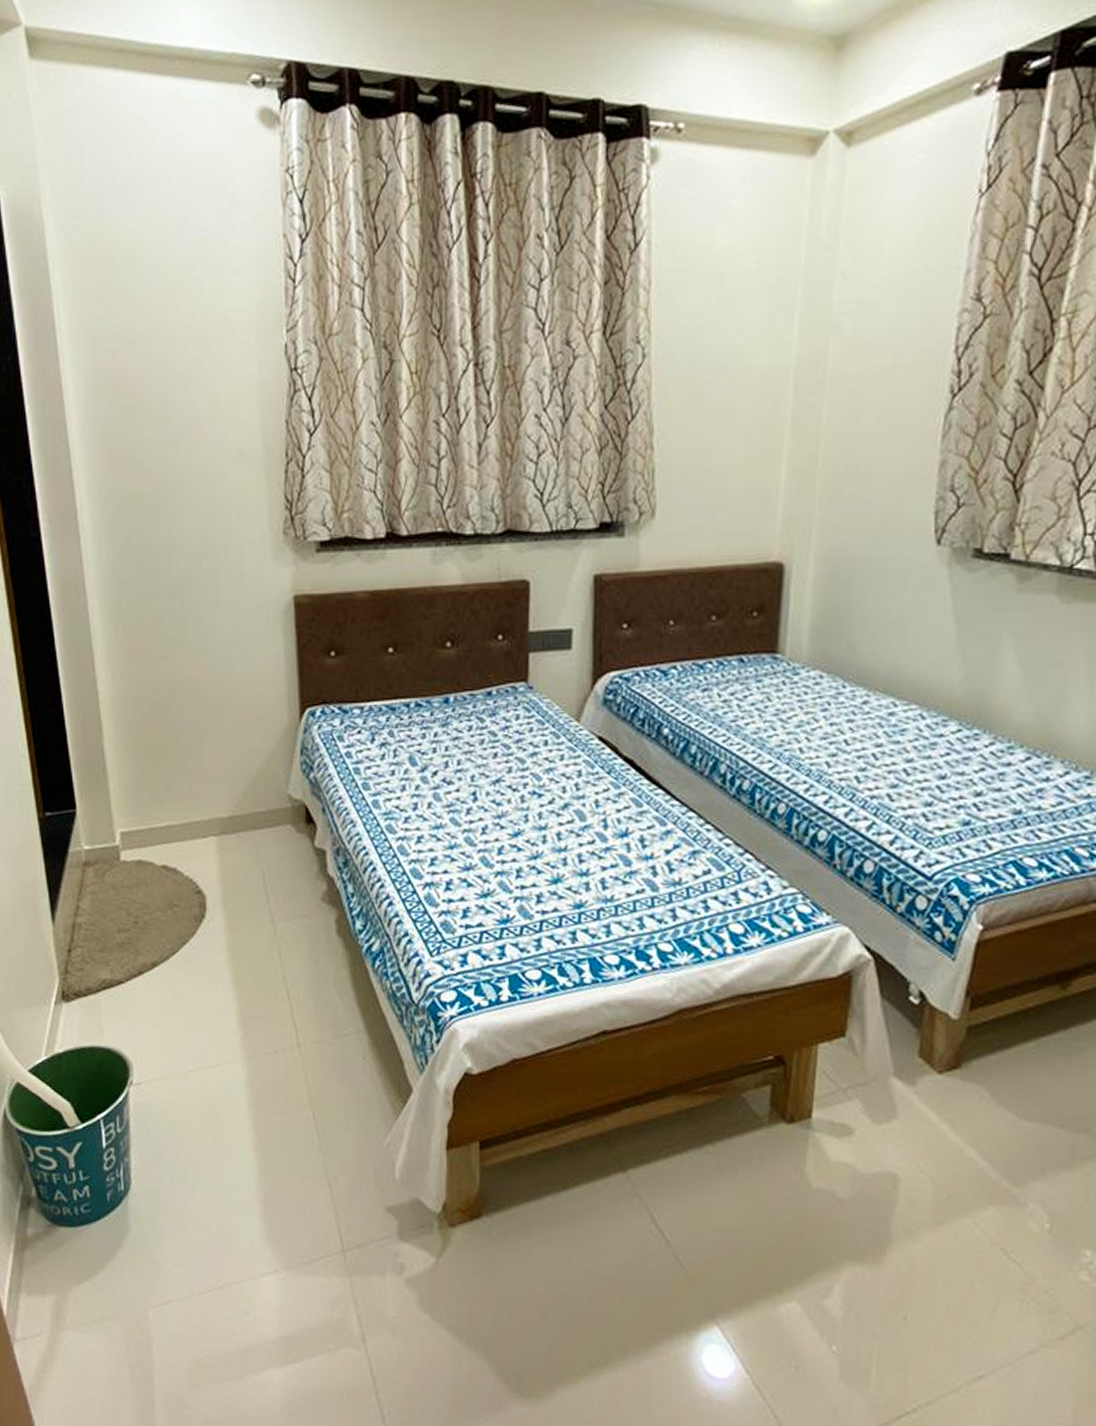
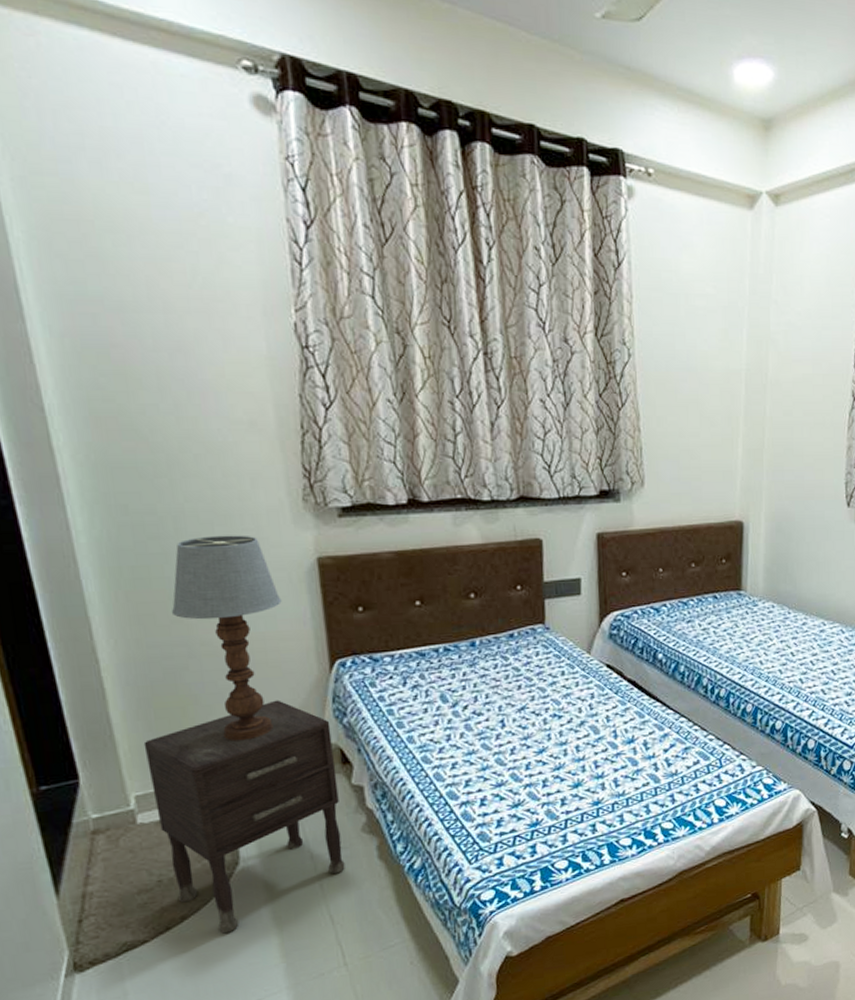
nightstand: none [130,746,304,988] -> present [143,700,345,934]
table lamp: none [160,570,258,787] -> present [171,535,282,741]

